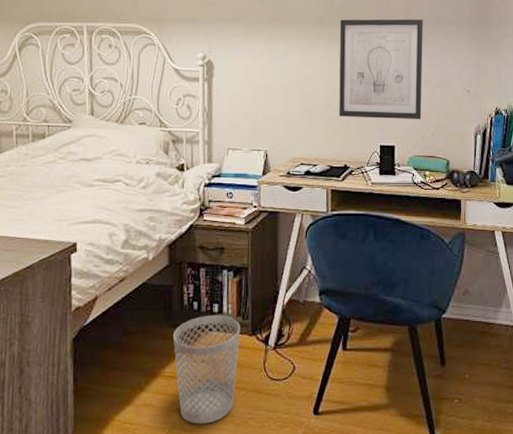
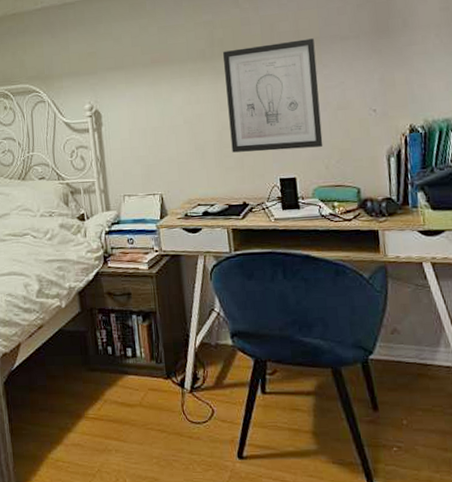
wastebasket: present [172,316,240,424] -> none [91,359,157,465]

